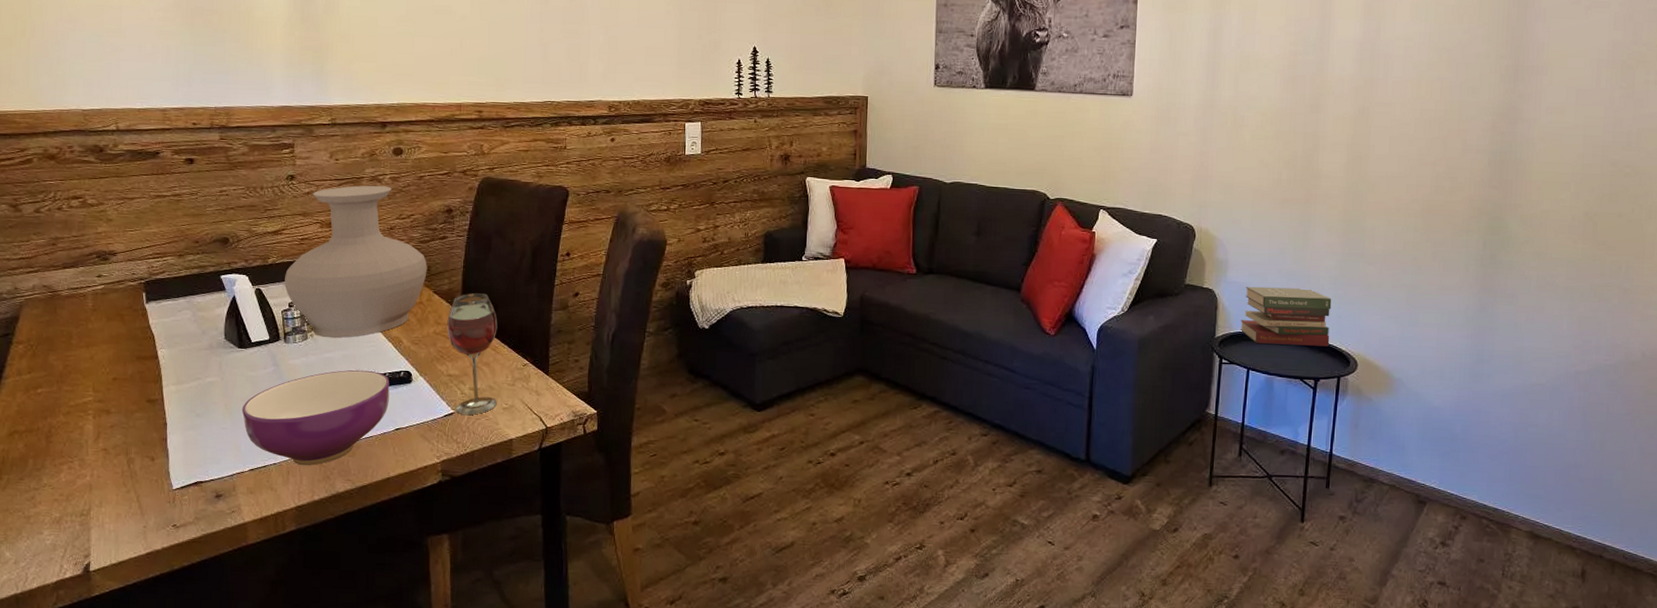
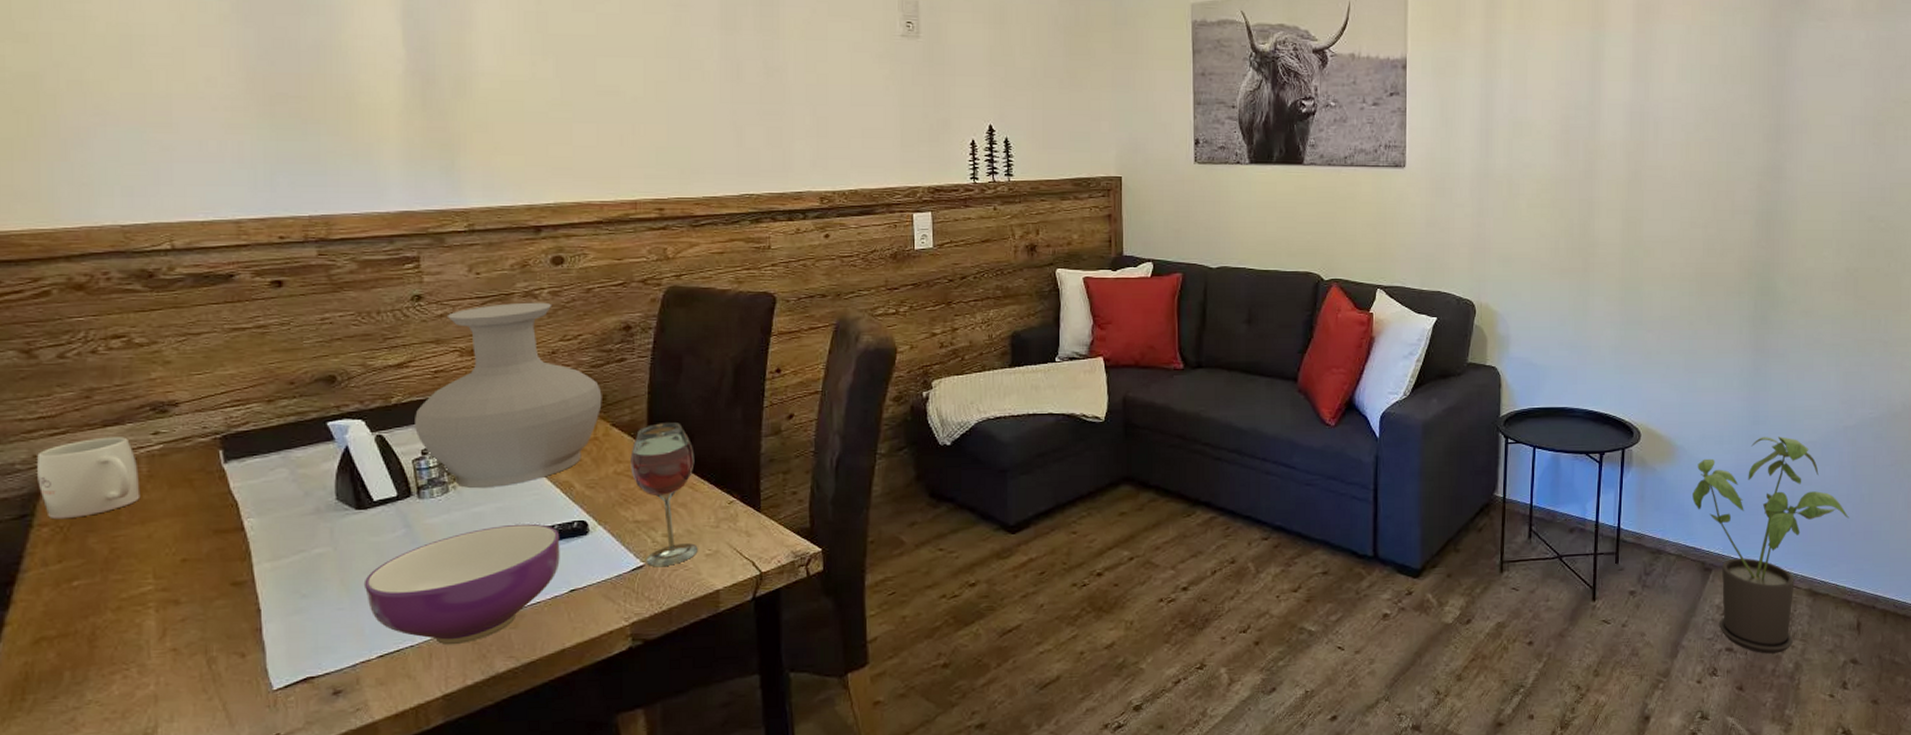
mug: none [17,277,87,340] -> present [37,437,141,520]
books: present [1240,286,1332,347] -> none [1524,360,1613,420]
house plant: none [1409,375,1578,593] -> present [1692,436,1850,654]

